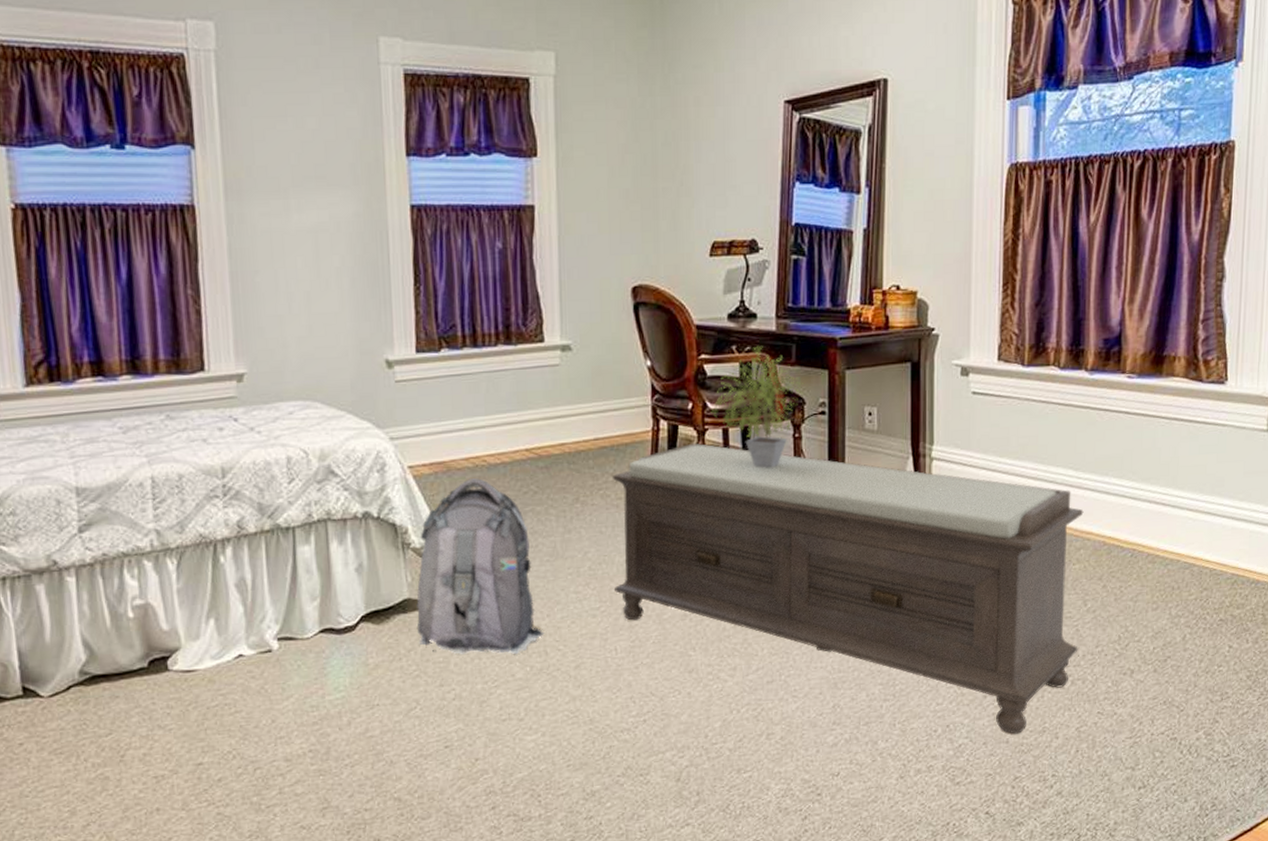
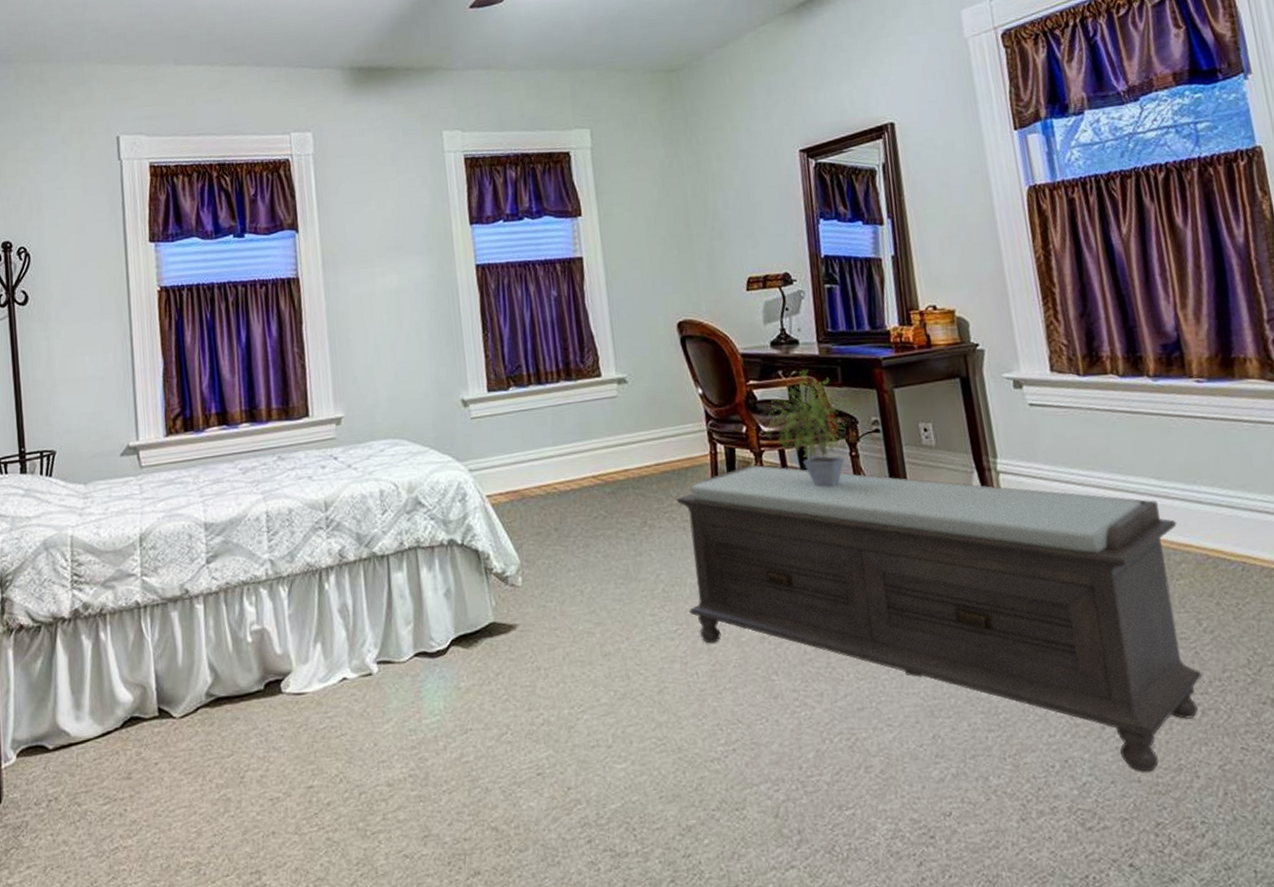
backpack: present [416,478,544,654] -> none [501,505,625,678]

